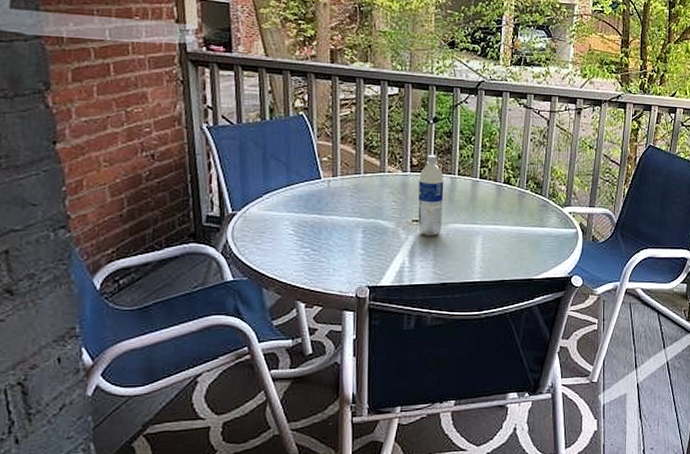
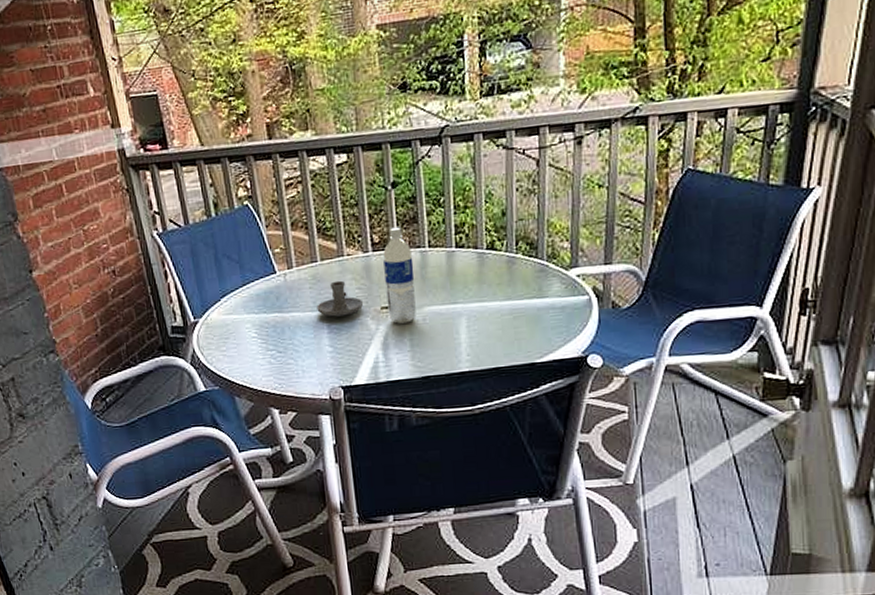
candle holder: none [355,192,398,224] -> present [317,280,364,317]

